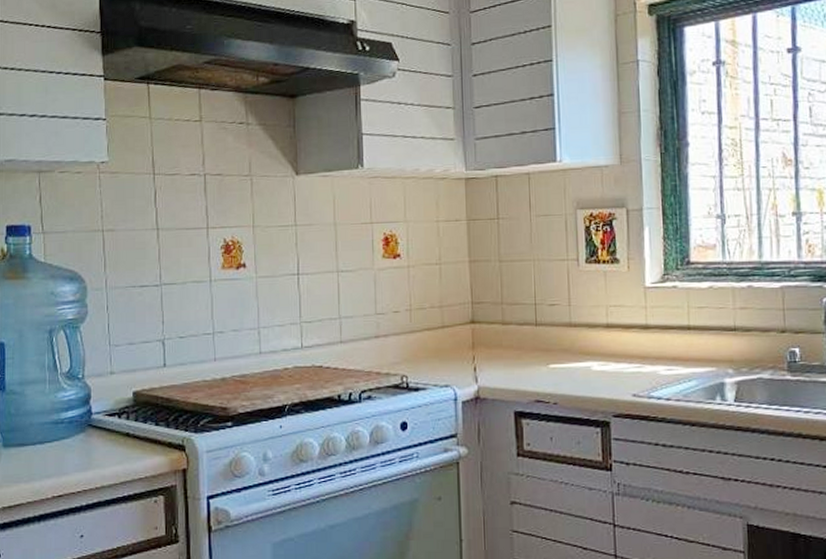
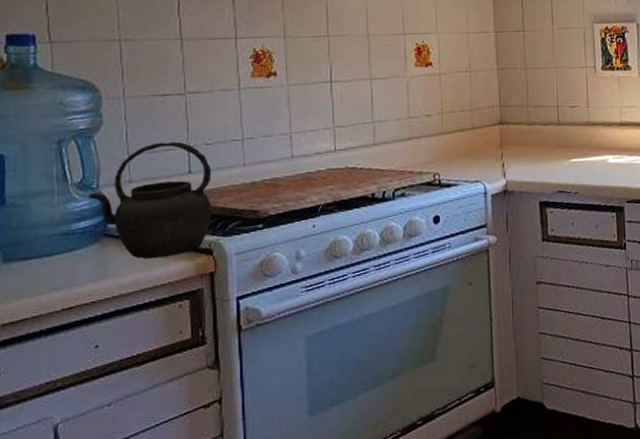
kettle: none [75,334,185,451] -> present [88,141,212,259]

